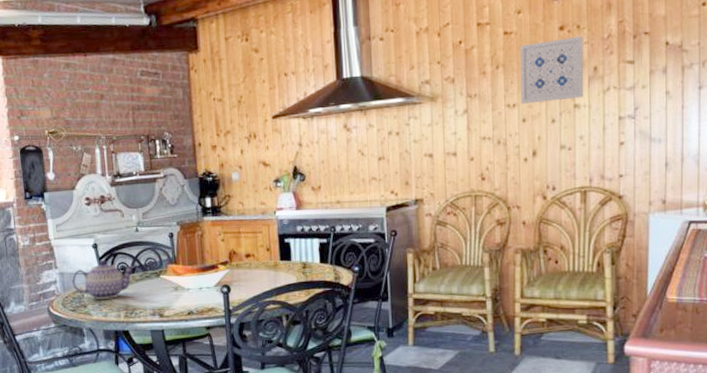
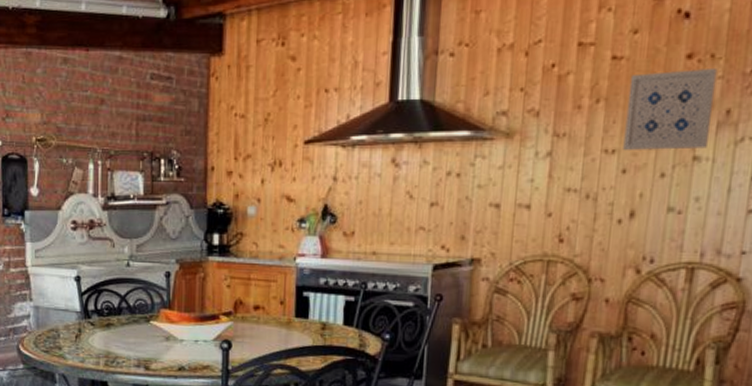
teapot: present [72,259,135,300] -> none [48,295,122,343]

